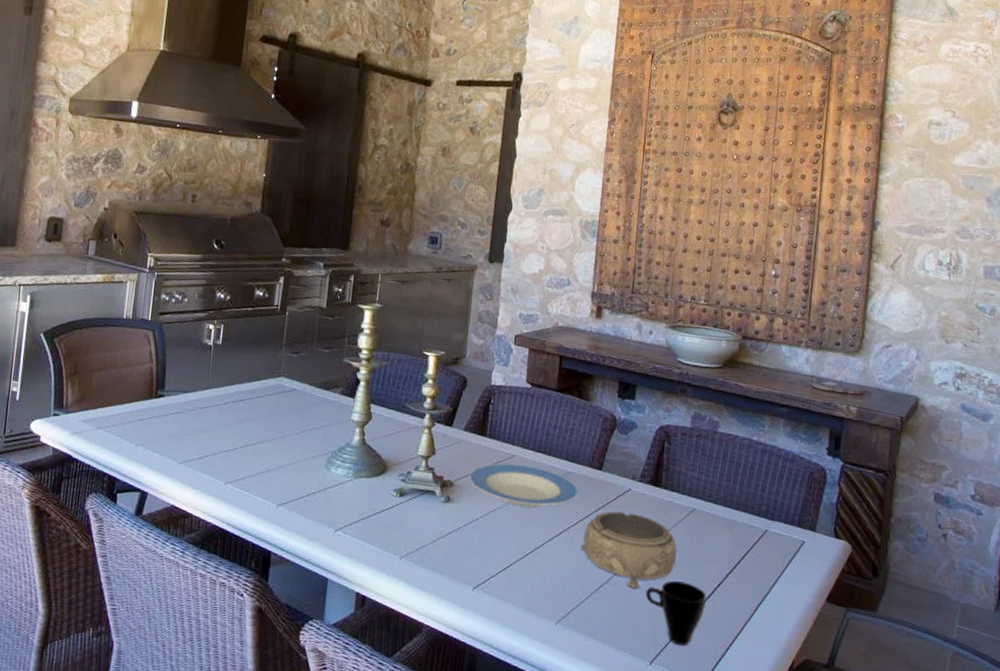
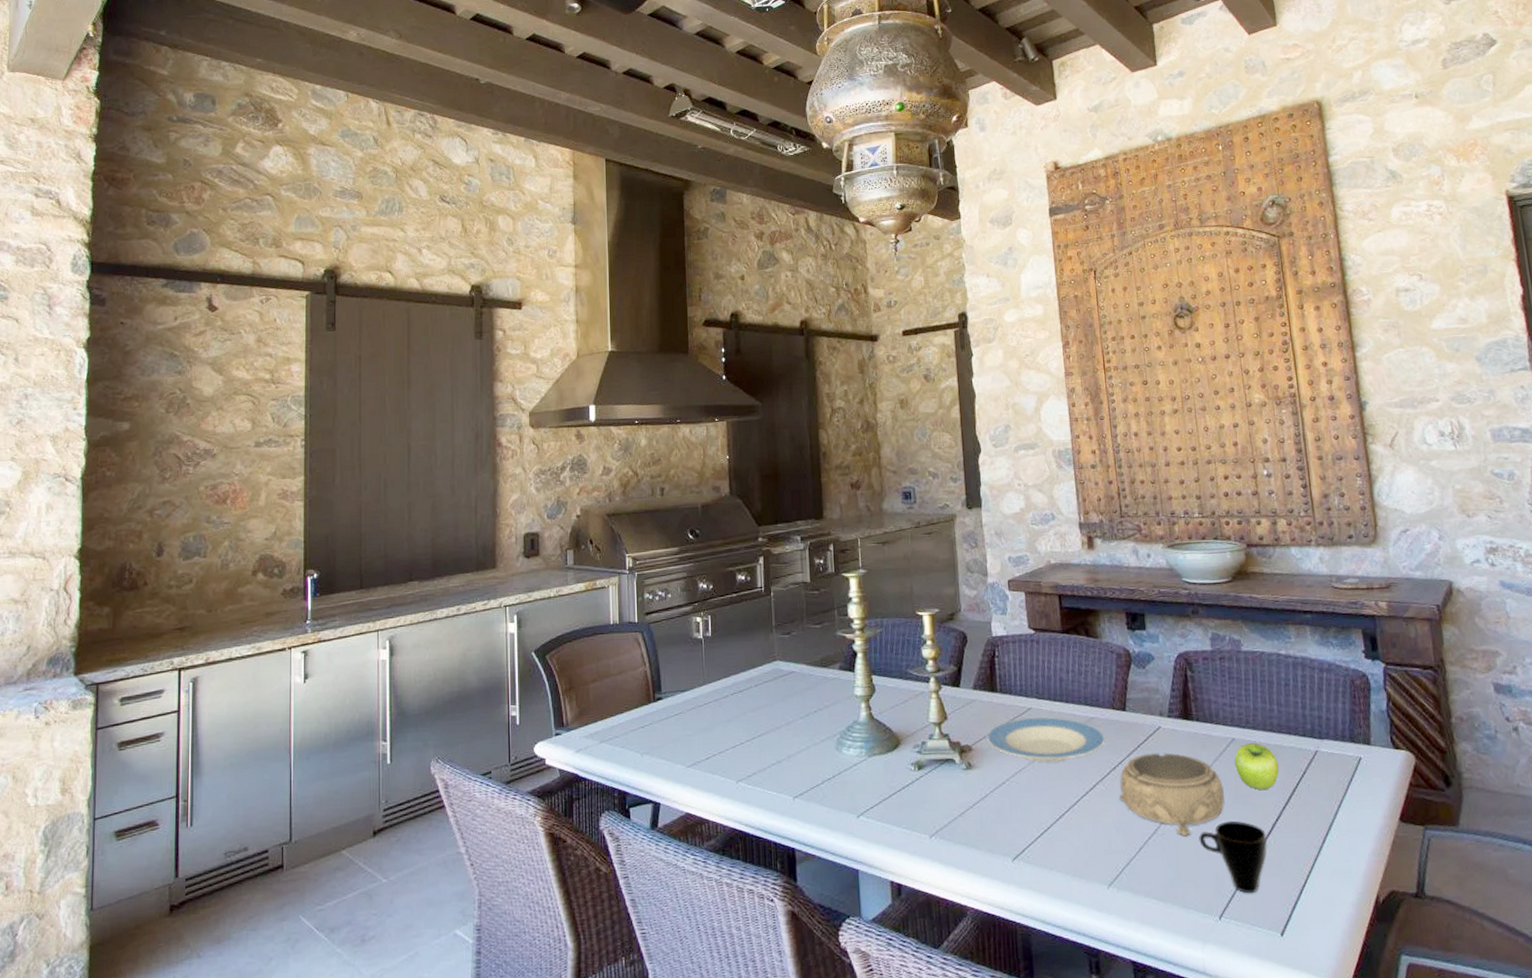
fruit: none [691,514,731,558] -> present [1234,742,1279,791]

